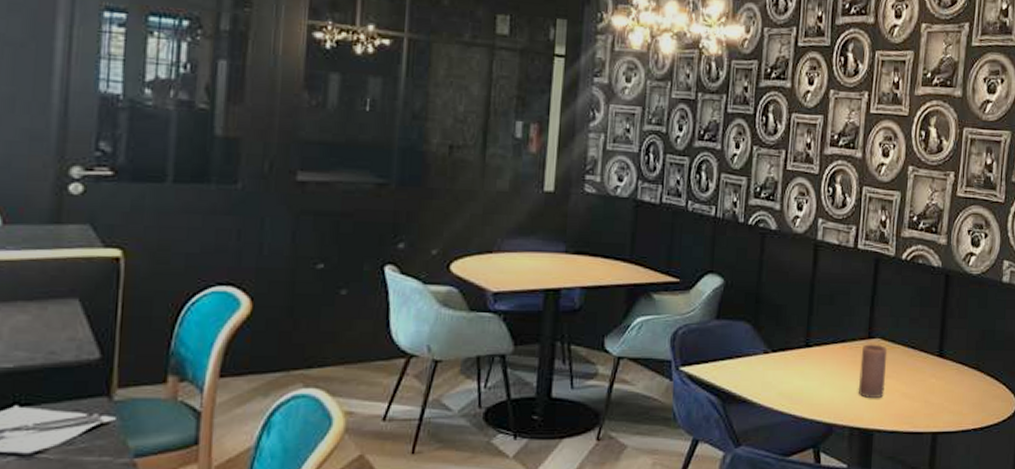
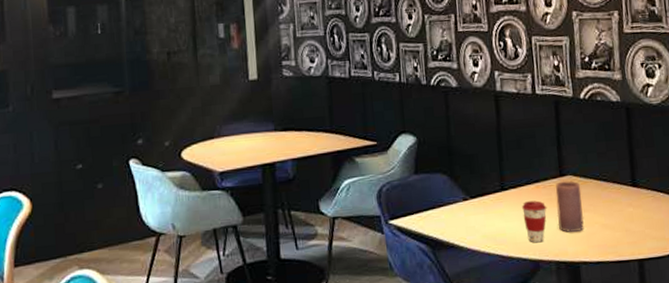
coffee cup: none [824,361,850,406] -> present [522,200,547,243]

